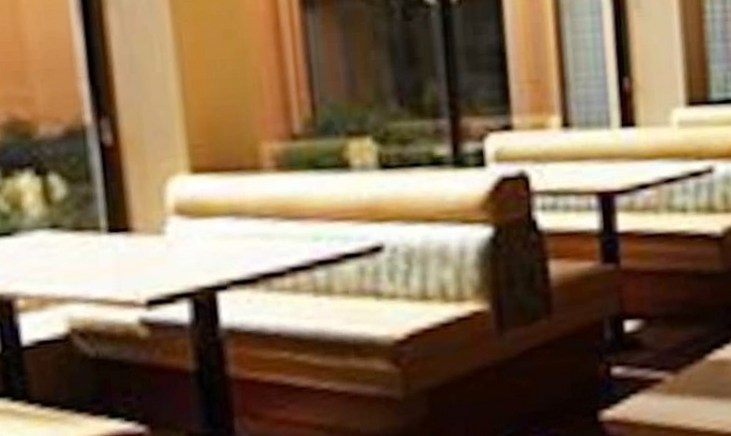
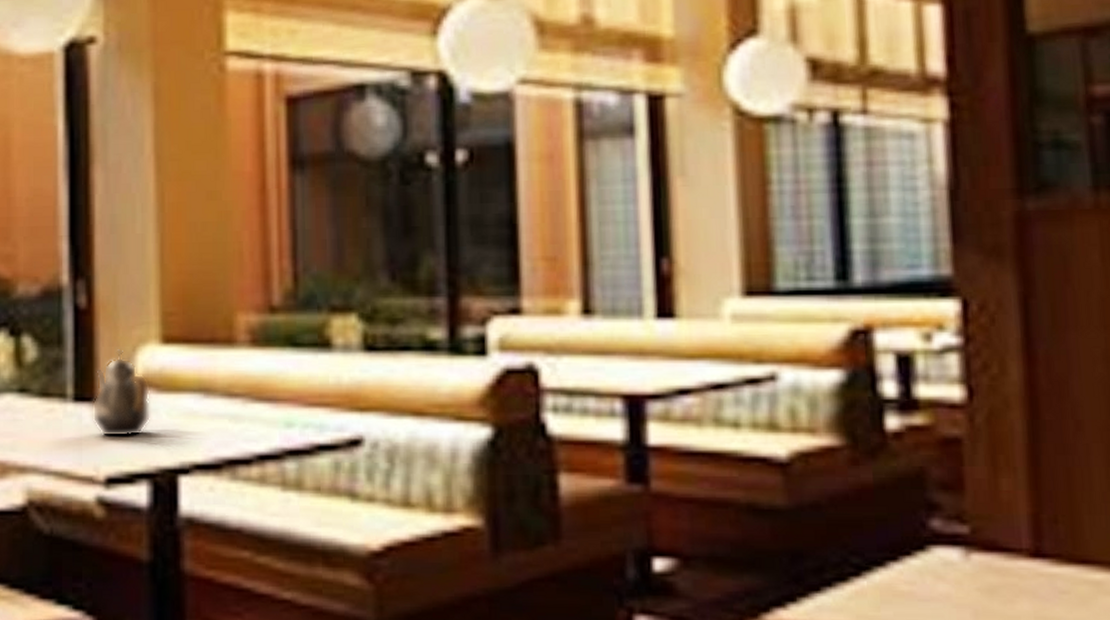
teapot: none [127,180,186,264] -> present [92,348,150,438]

